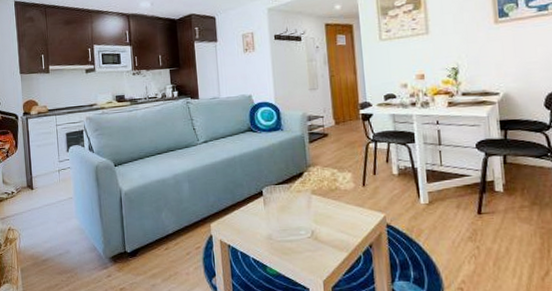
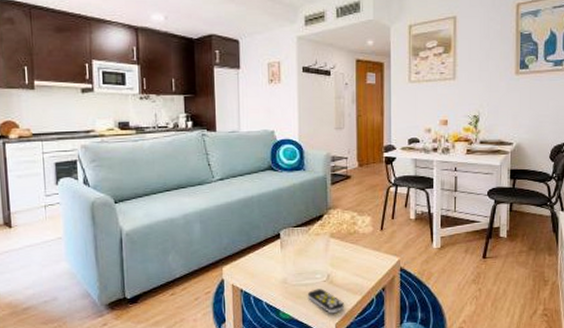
remote control: none [292,245,332,271] -> present [307,288,345,314]

